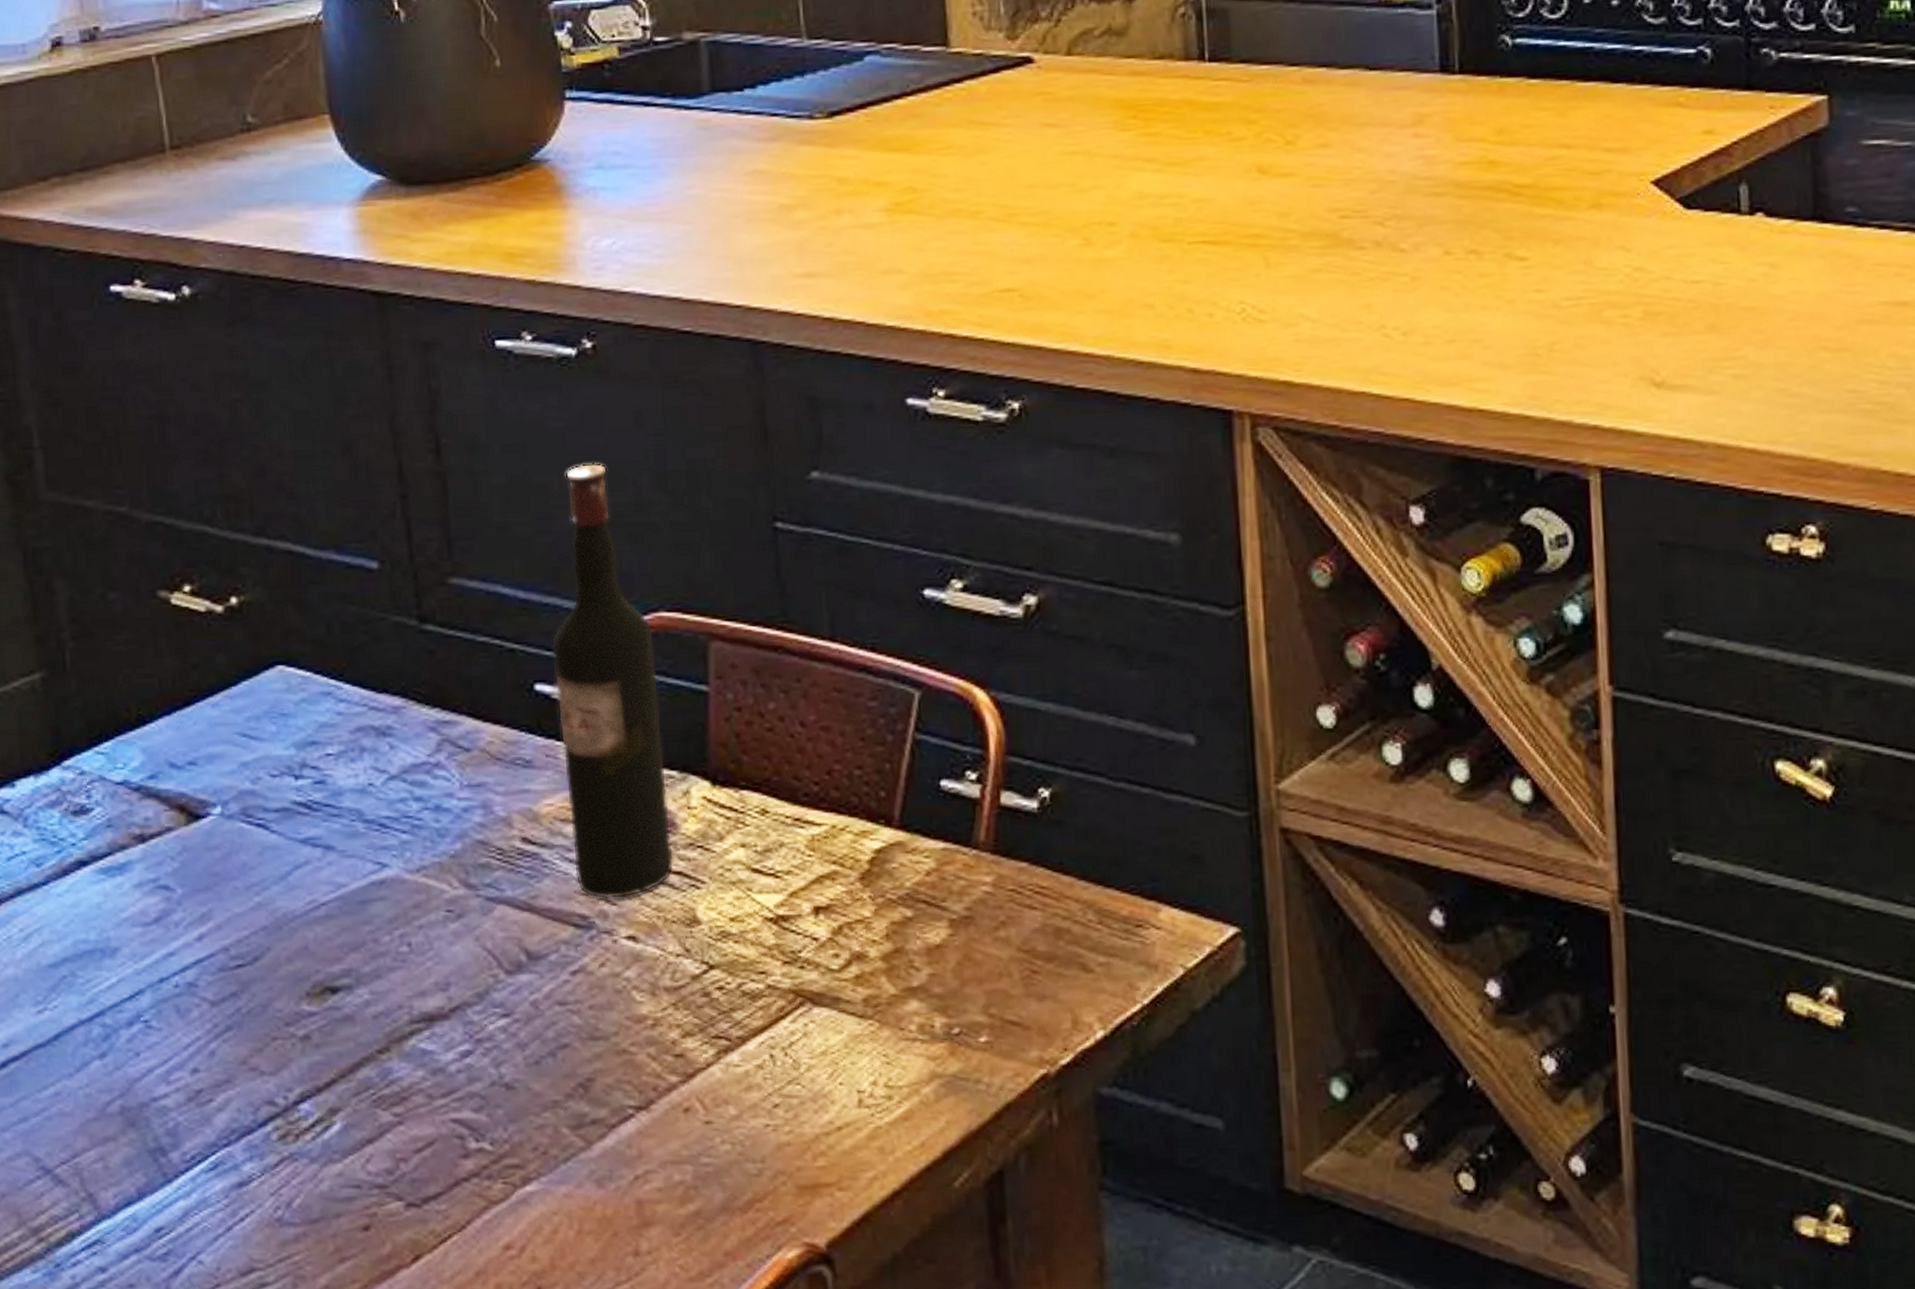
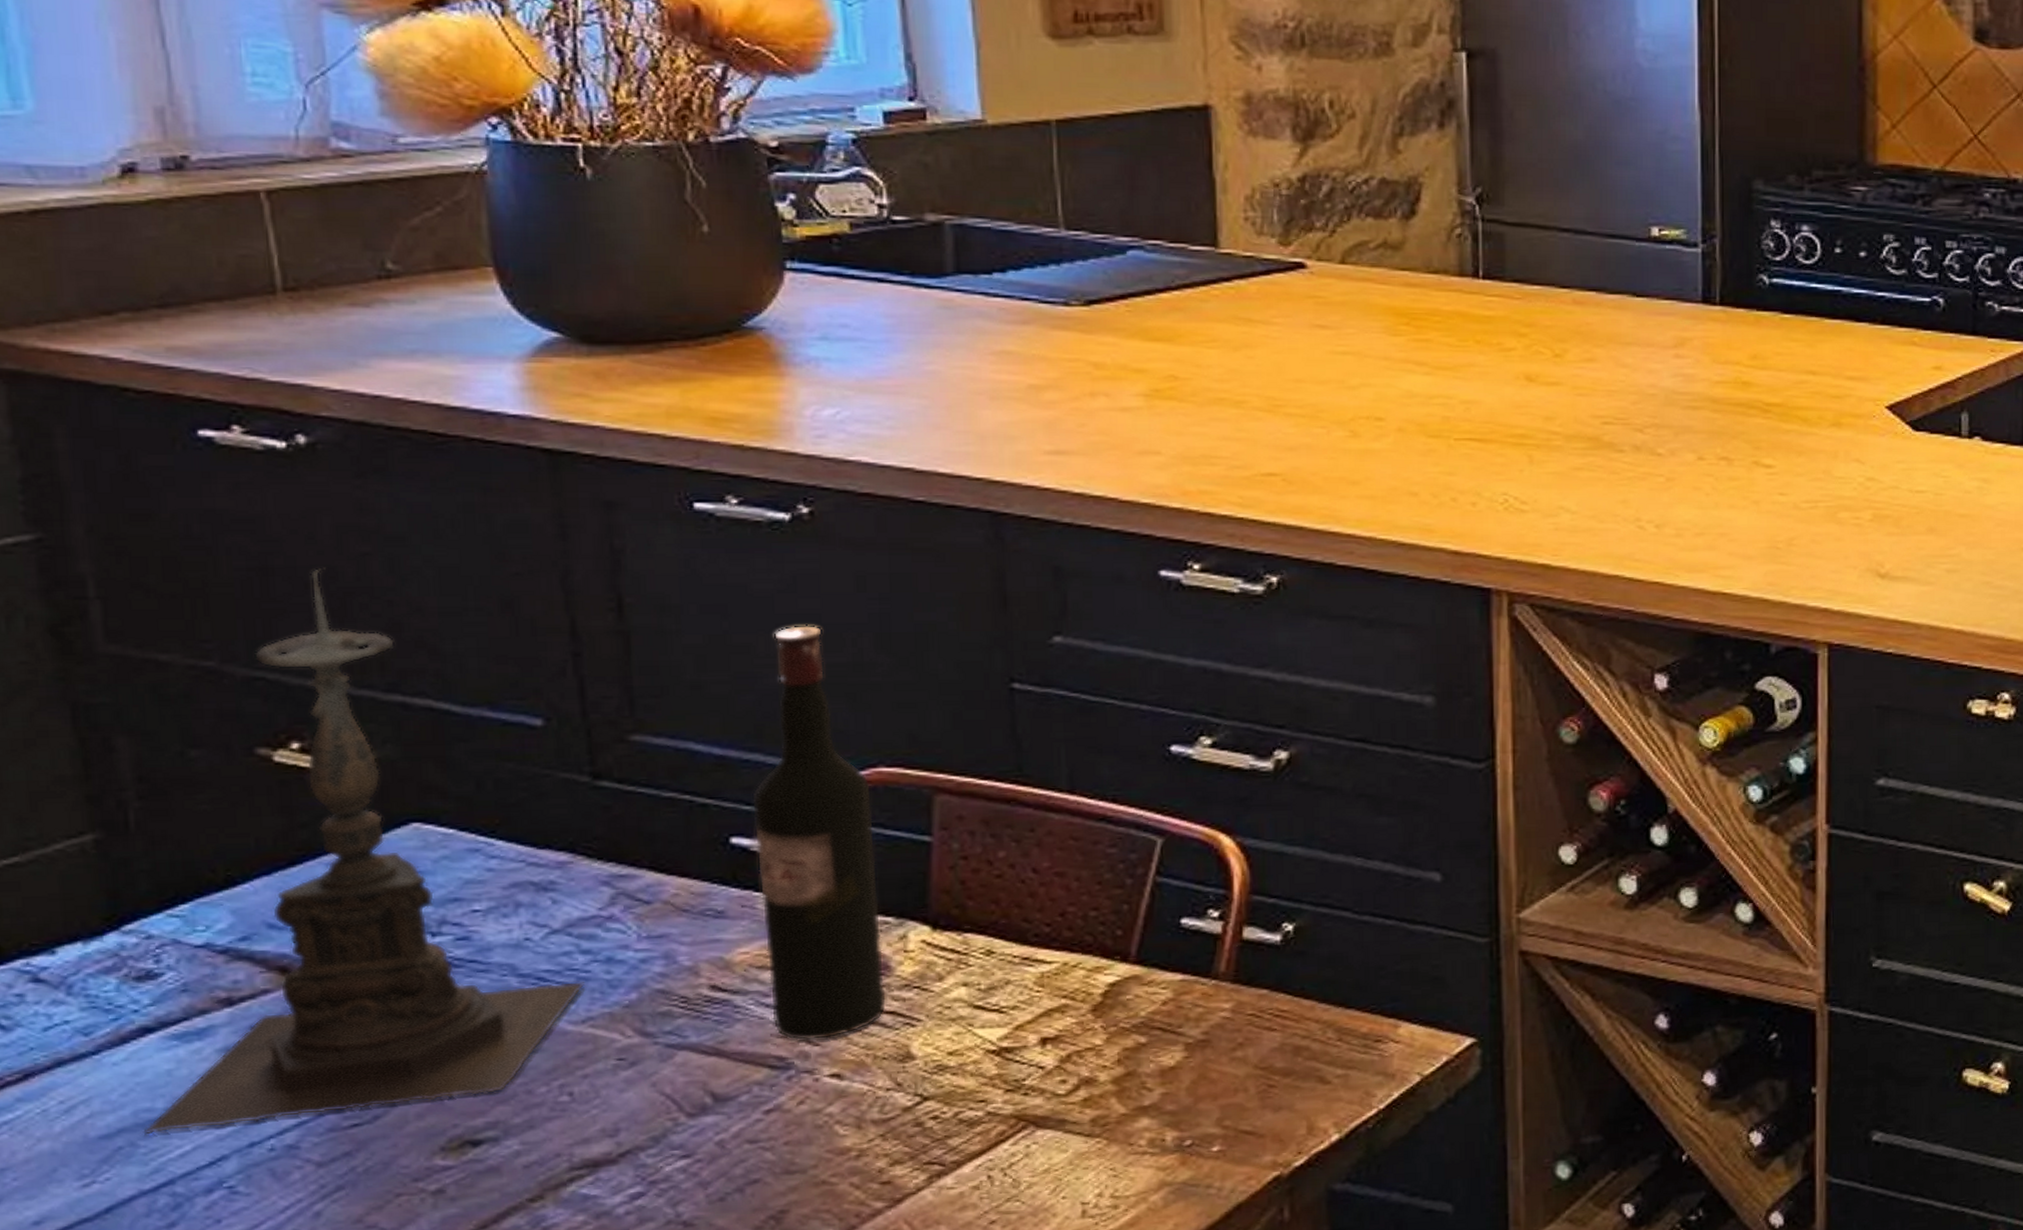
candle holder: none [80,414,419,965] -> present [143,567,586,1135]

